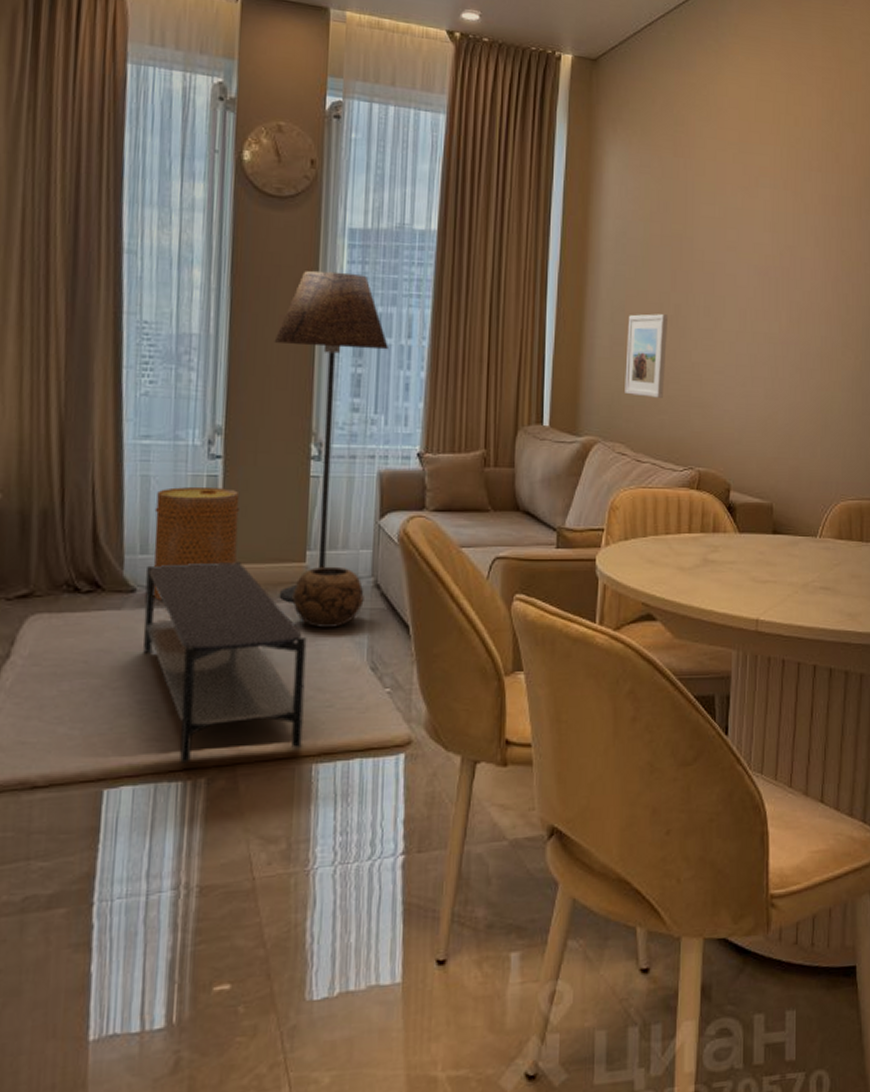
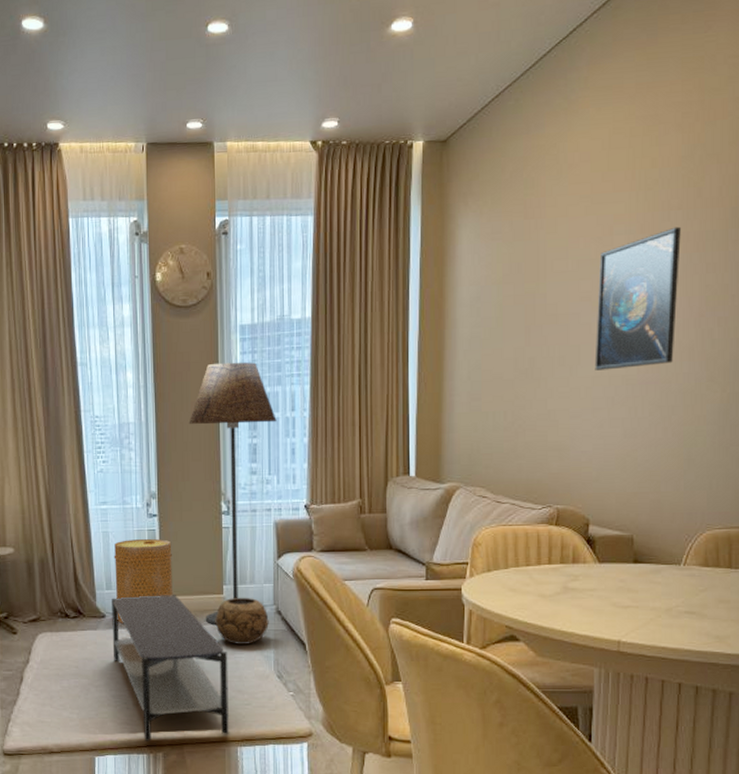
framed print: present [625,314,667,398] -> none [483,368,523,445]
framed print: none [739,188,820,326] -> present [595,226,681,370]

